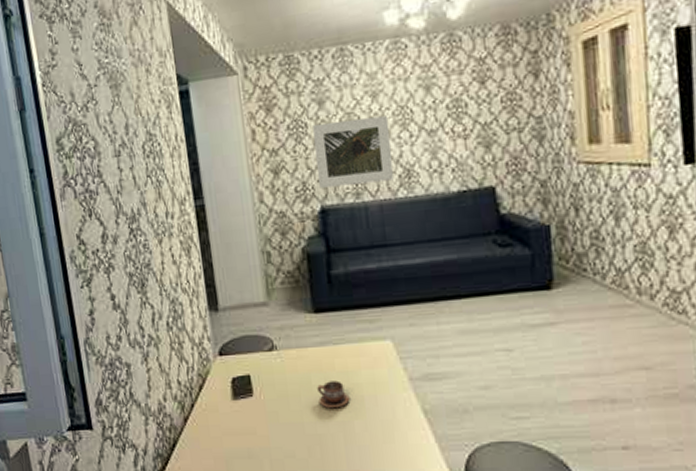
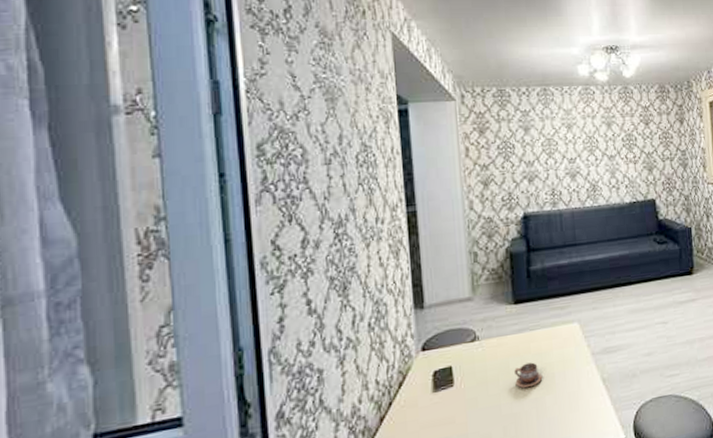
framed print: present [313,116,394,188] -> none [519,143,583,198]

